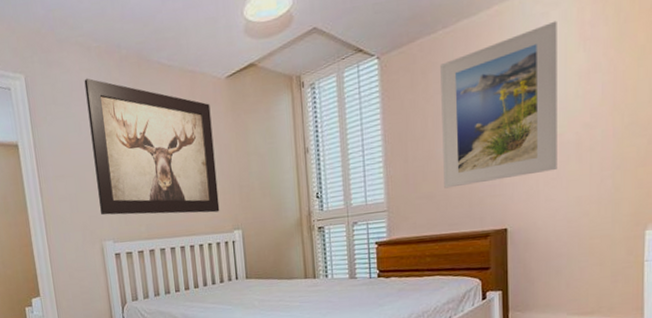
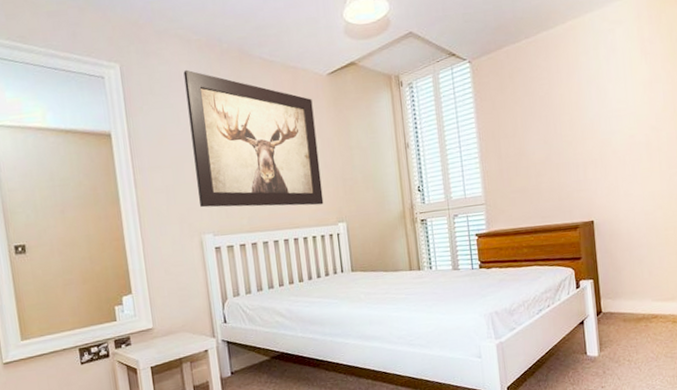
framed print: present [440,20,557,189] -> none [525,36,632,183]

